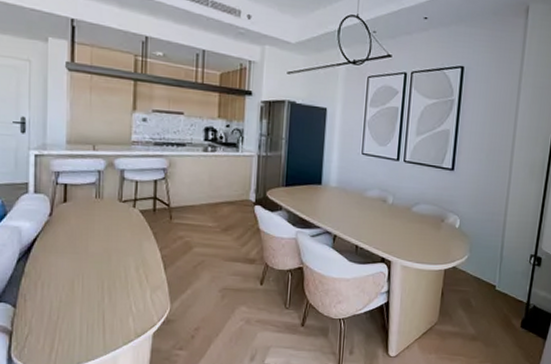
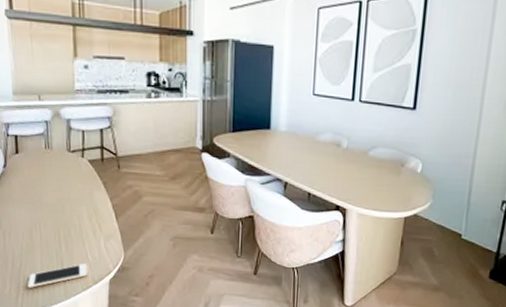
cell phone: none [63,315,131,343] -> present [27,263,88,288]

